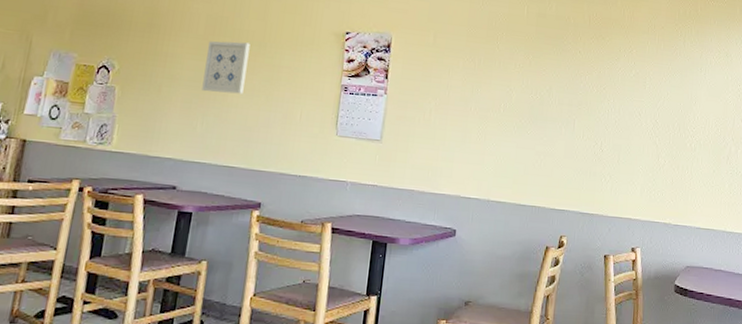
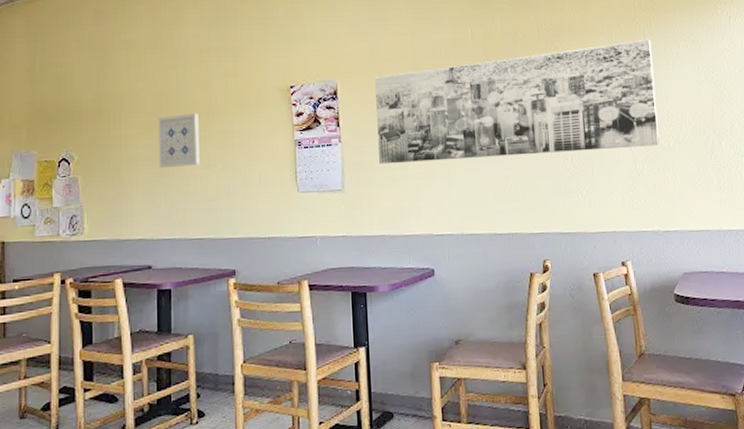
wall art: none [420,37,690,145] -> present [375,39,660,165]

